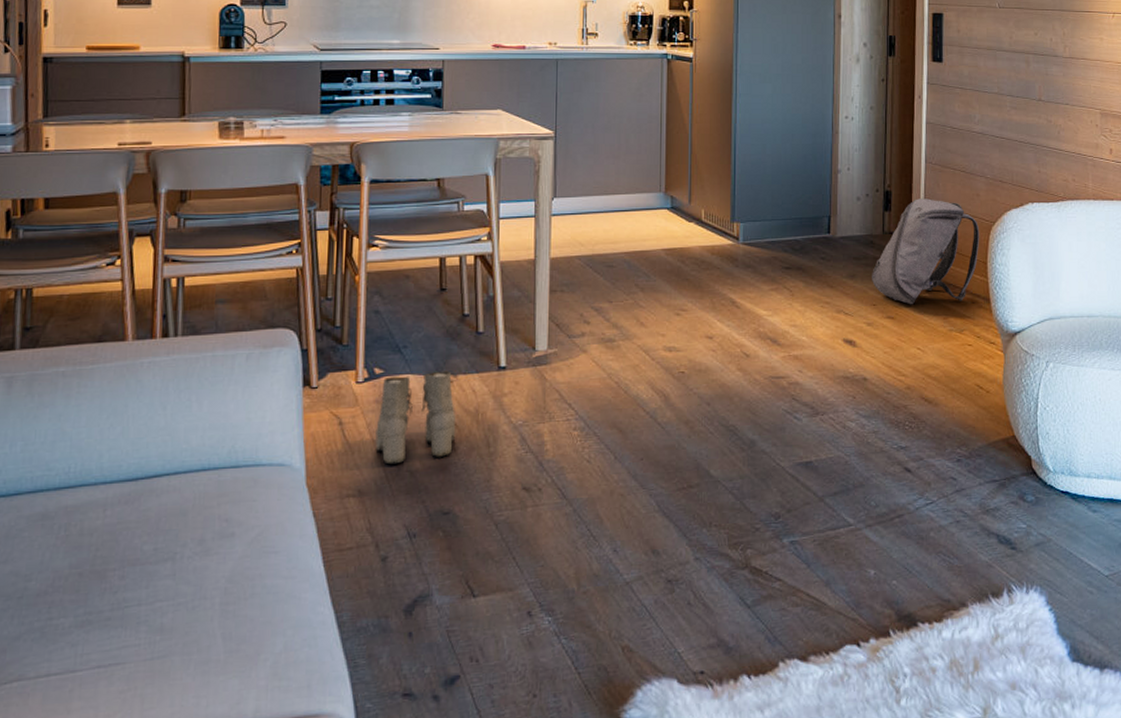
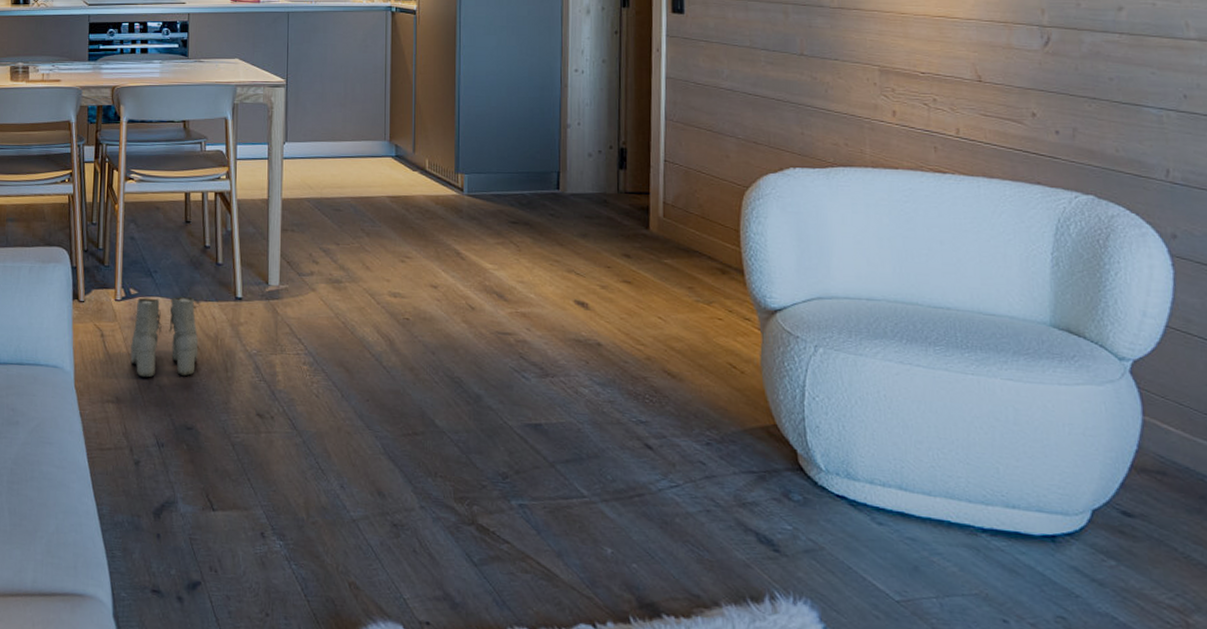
backpack: present [871,198,980,305] -> none [604,158,731,271]

